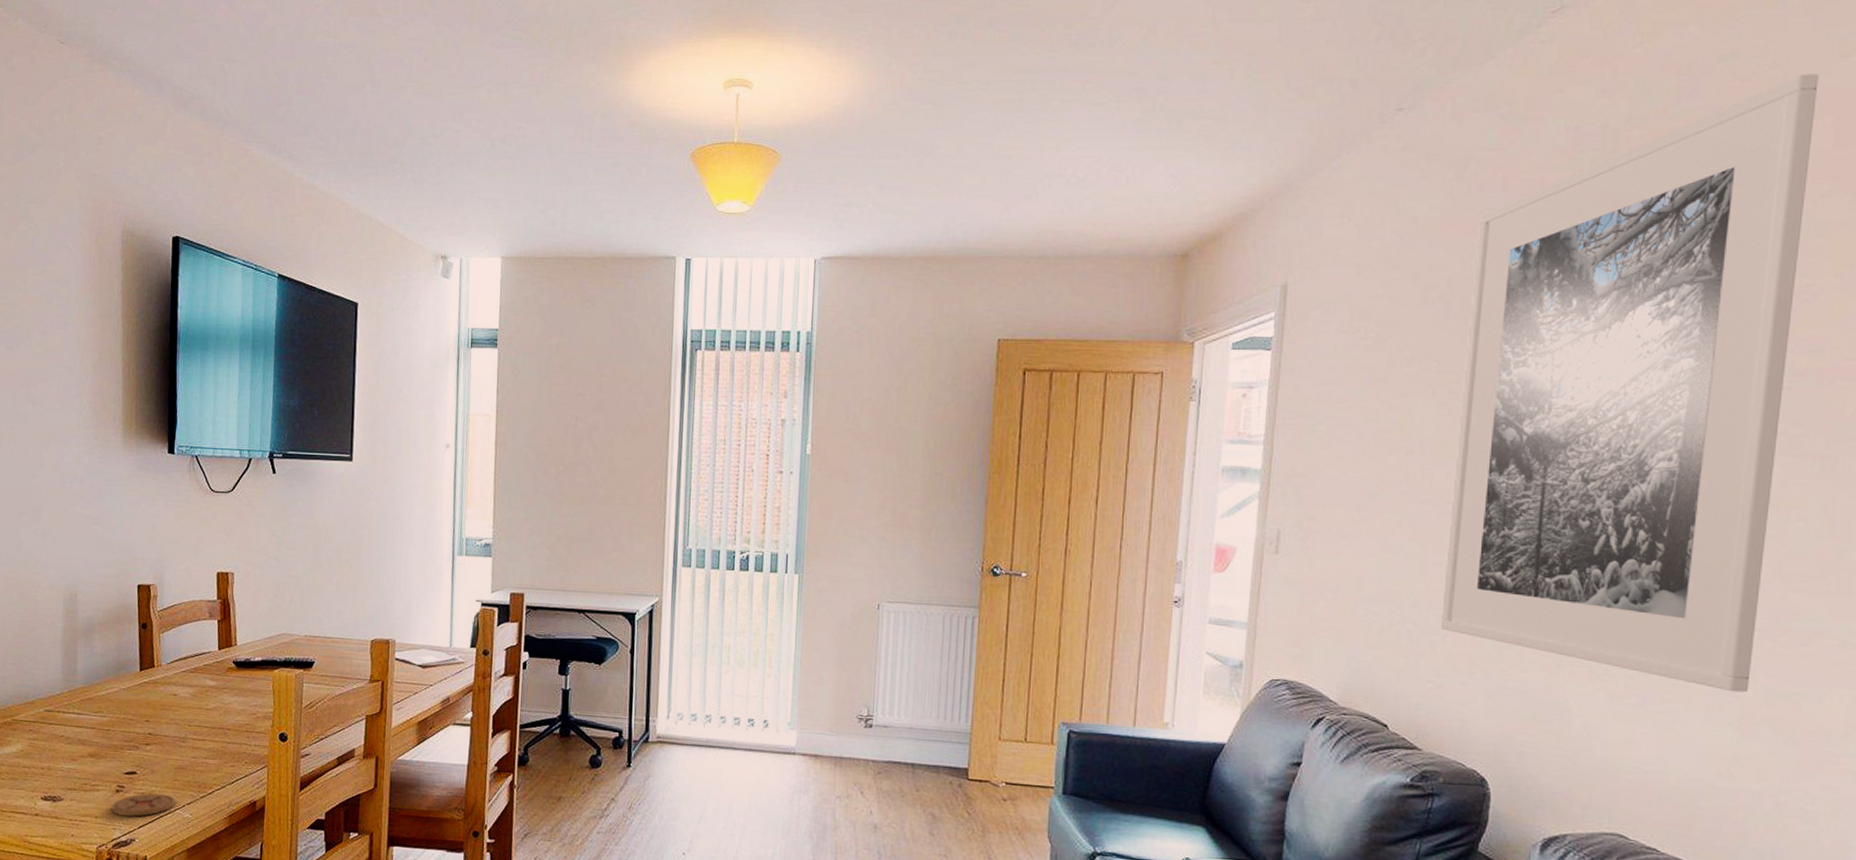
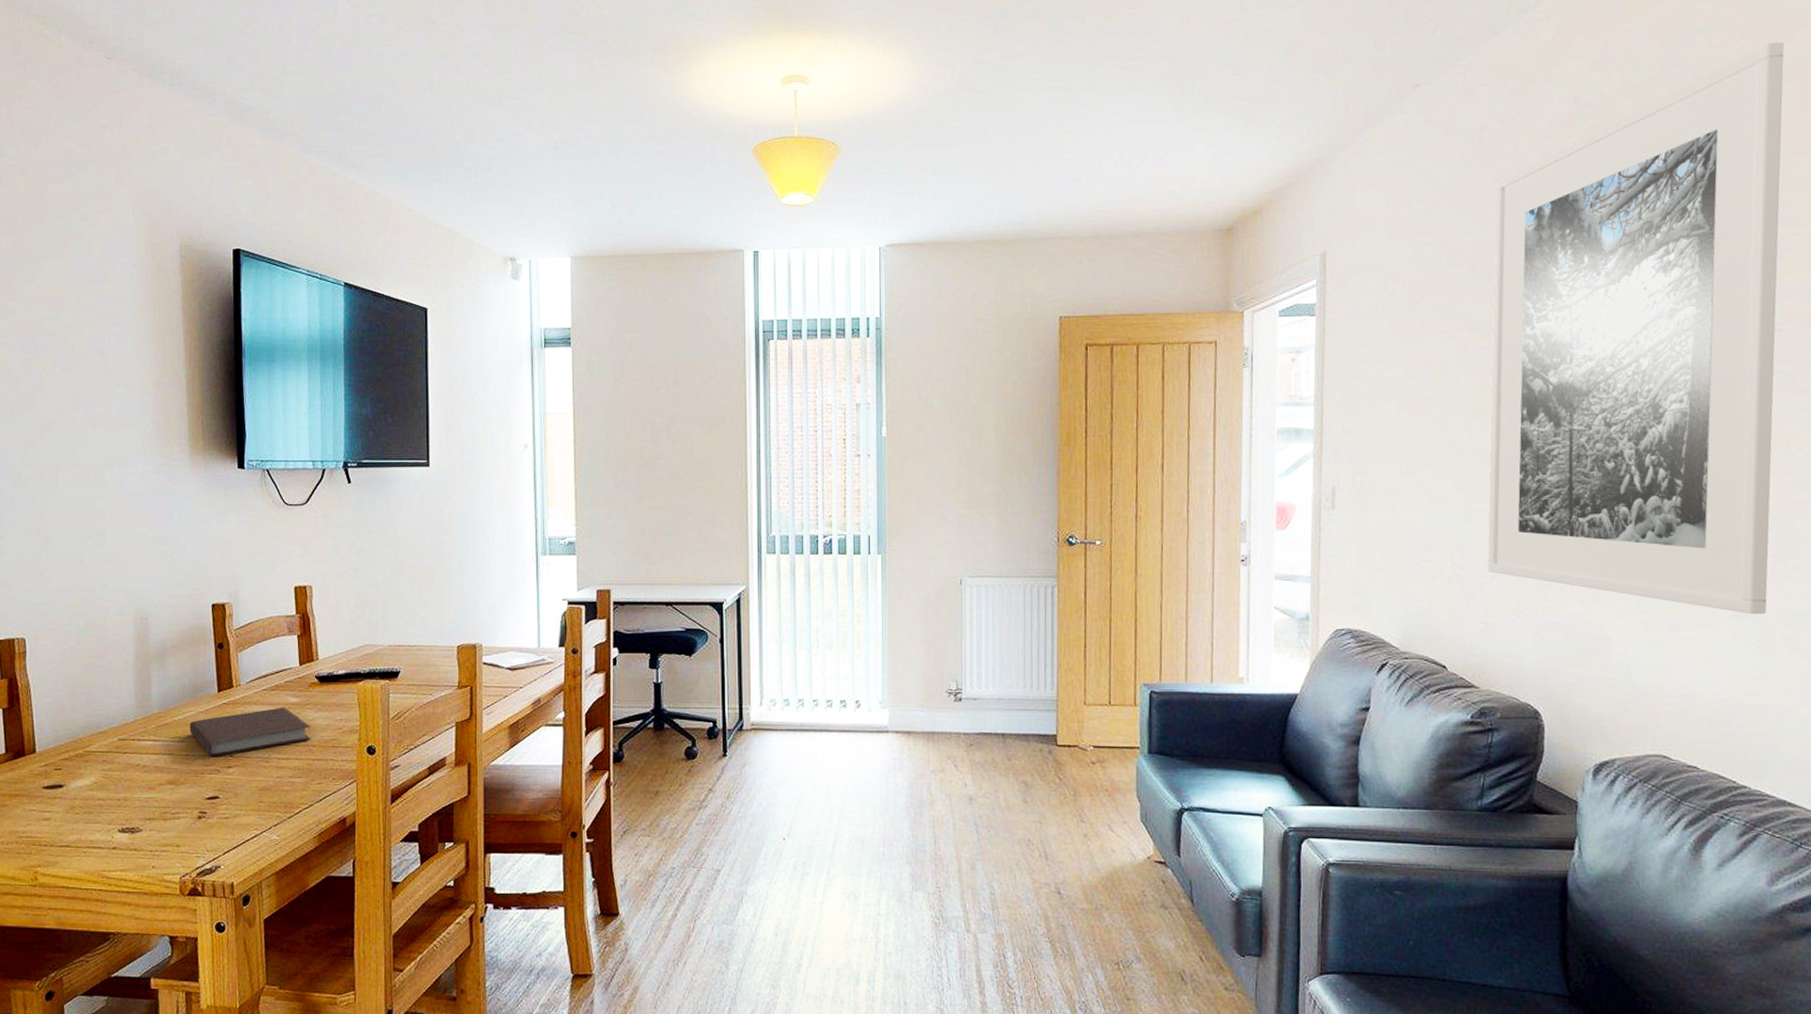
notebook: none [111,689,226,733] -> present [189,707,311,756]
coaster: present [111,793,175,817] -> none [194,817,261,843]

